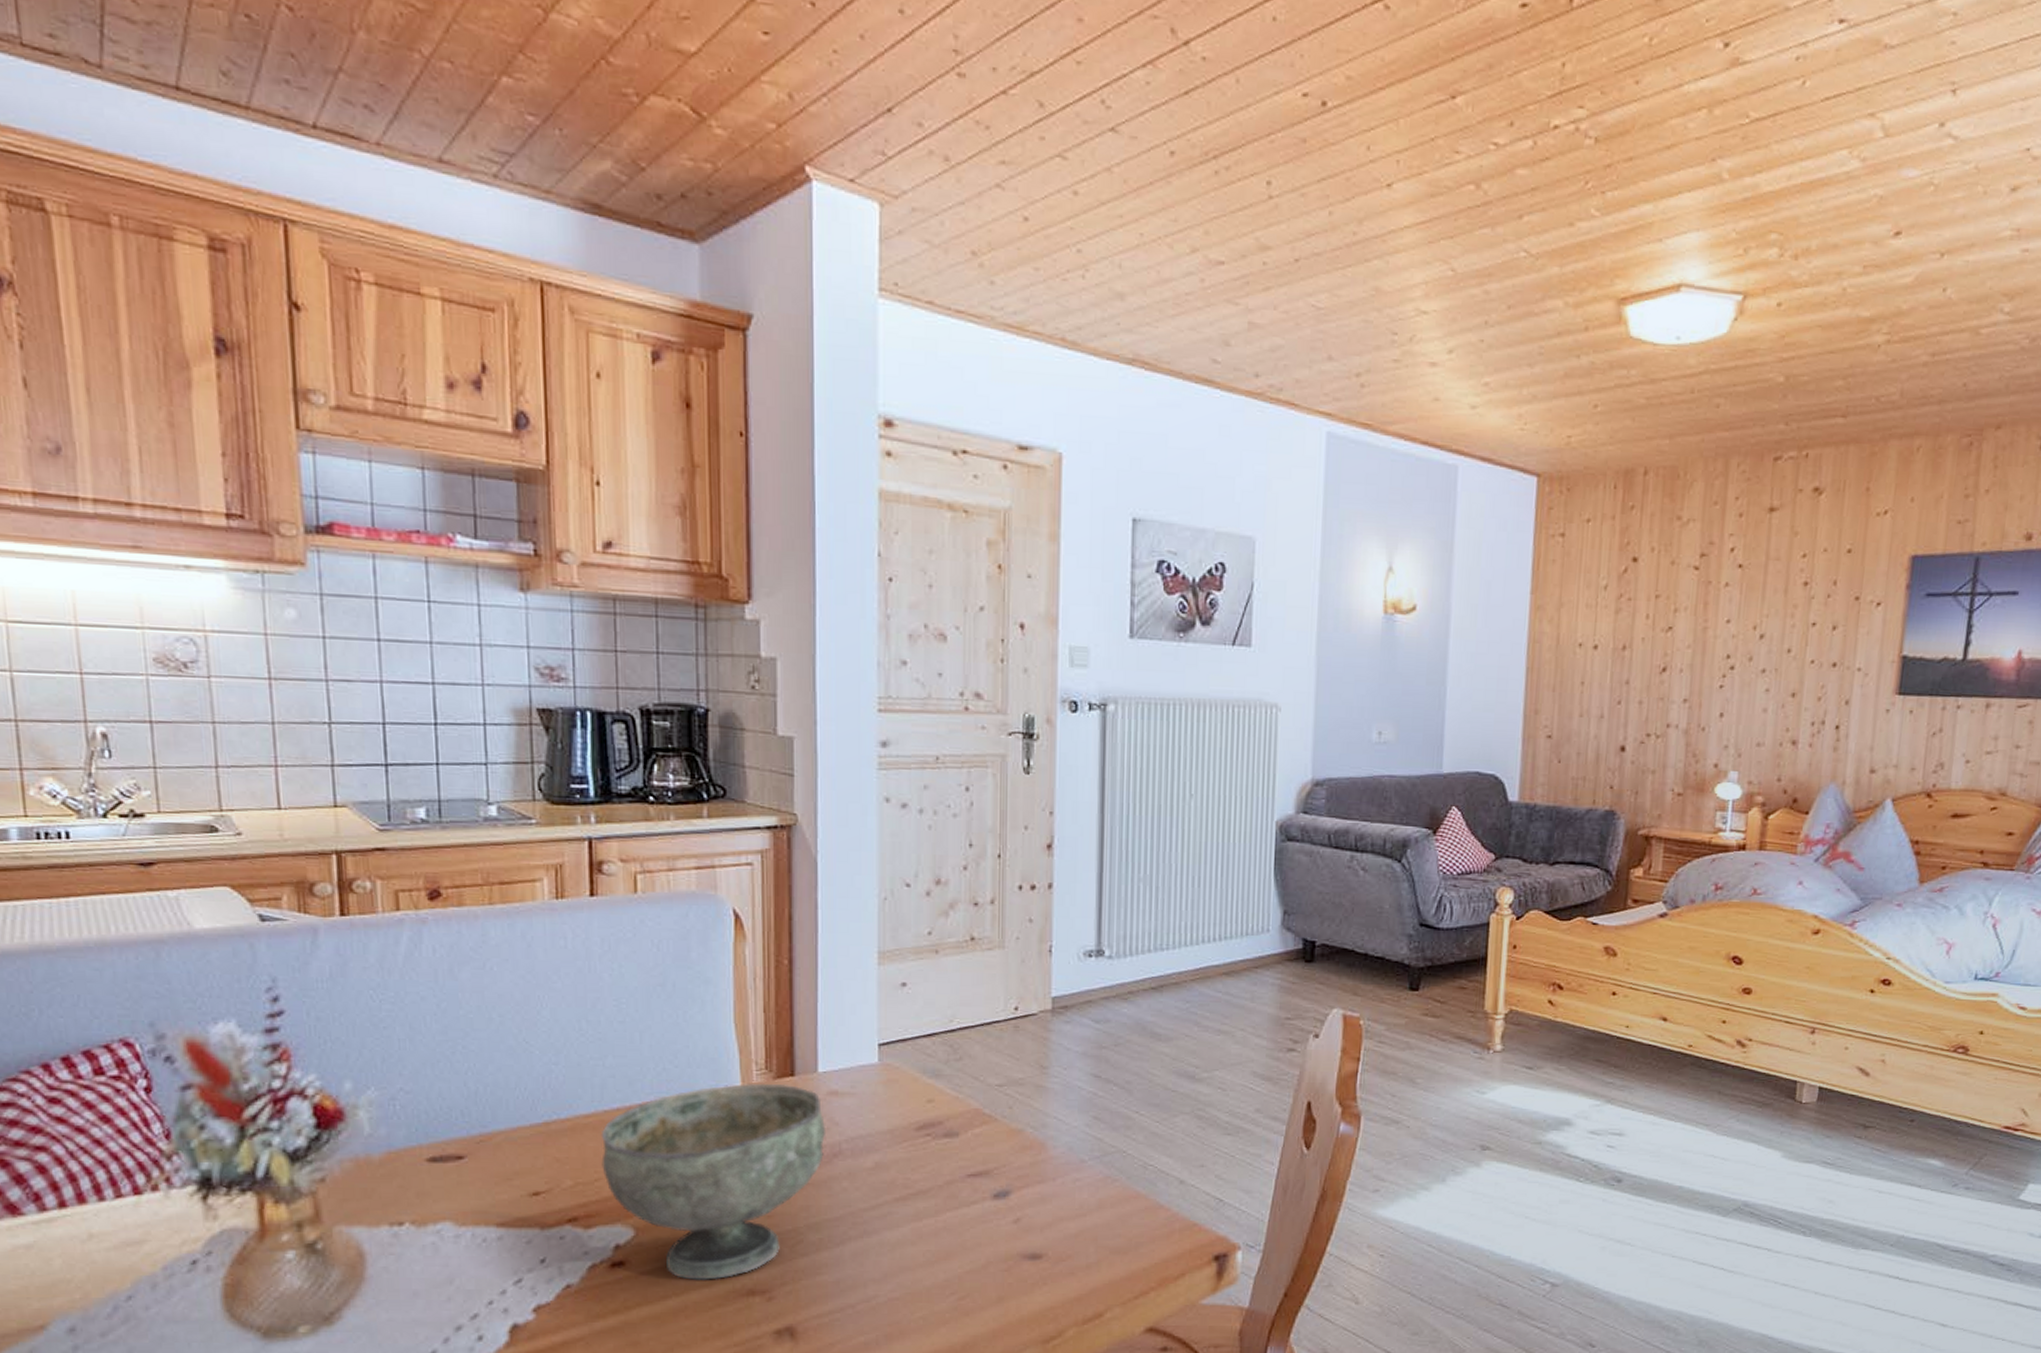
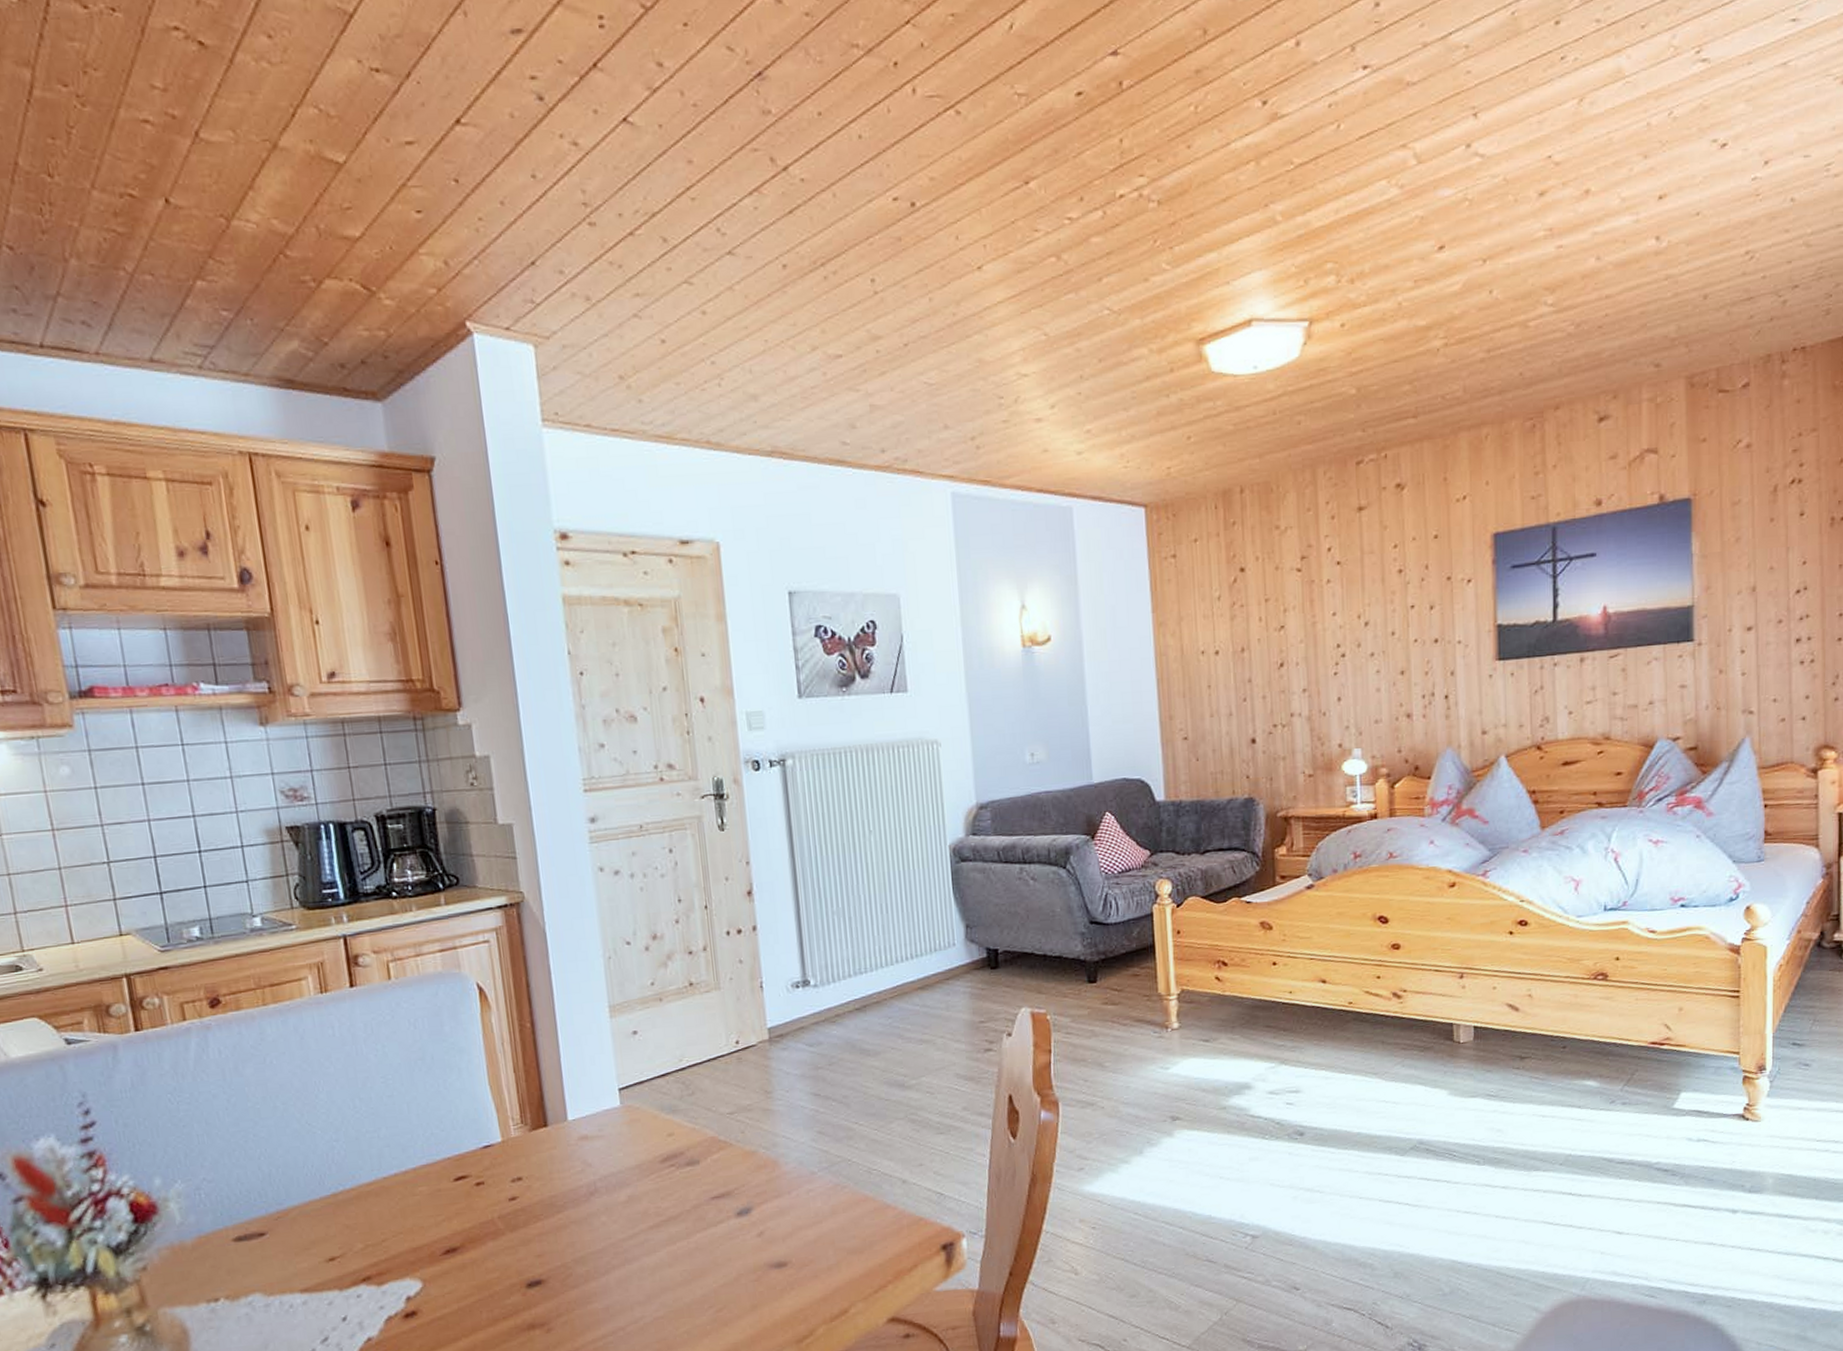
bowl: present [600,1083,825,1280] -> none [383,1134,582,1321]

